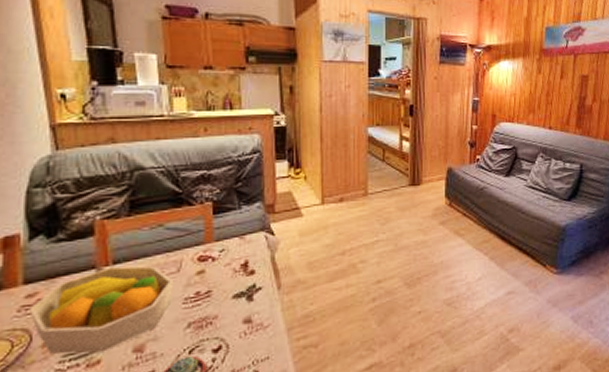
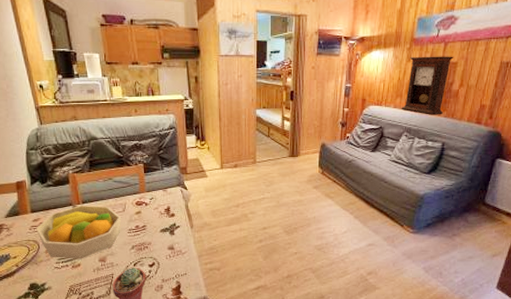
pendulum clock: none [535,68,584,133] -> present [401,56,454,115]

